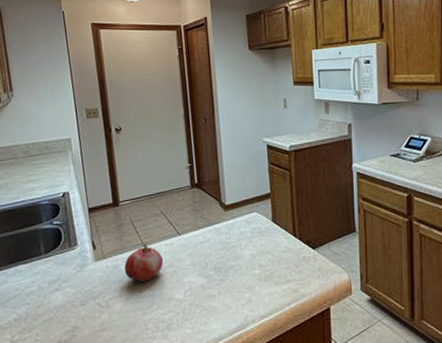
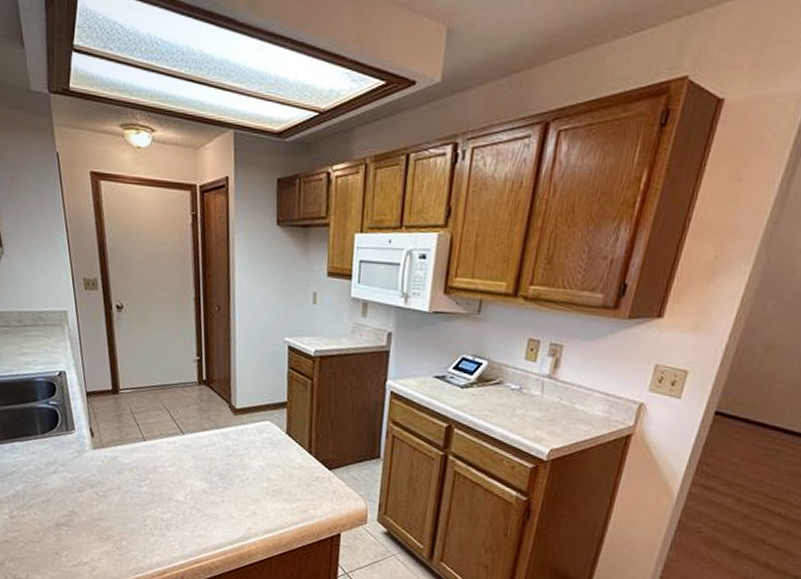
fruit: present [124,243,164,282] -> none [123,438,165,478]

